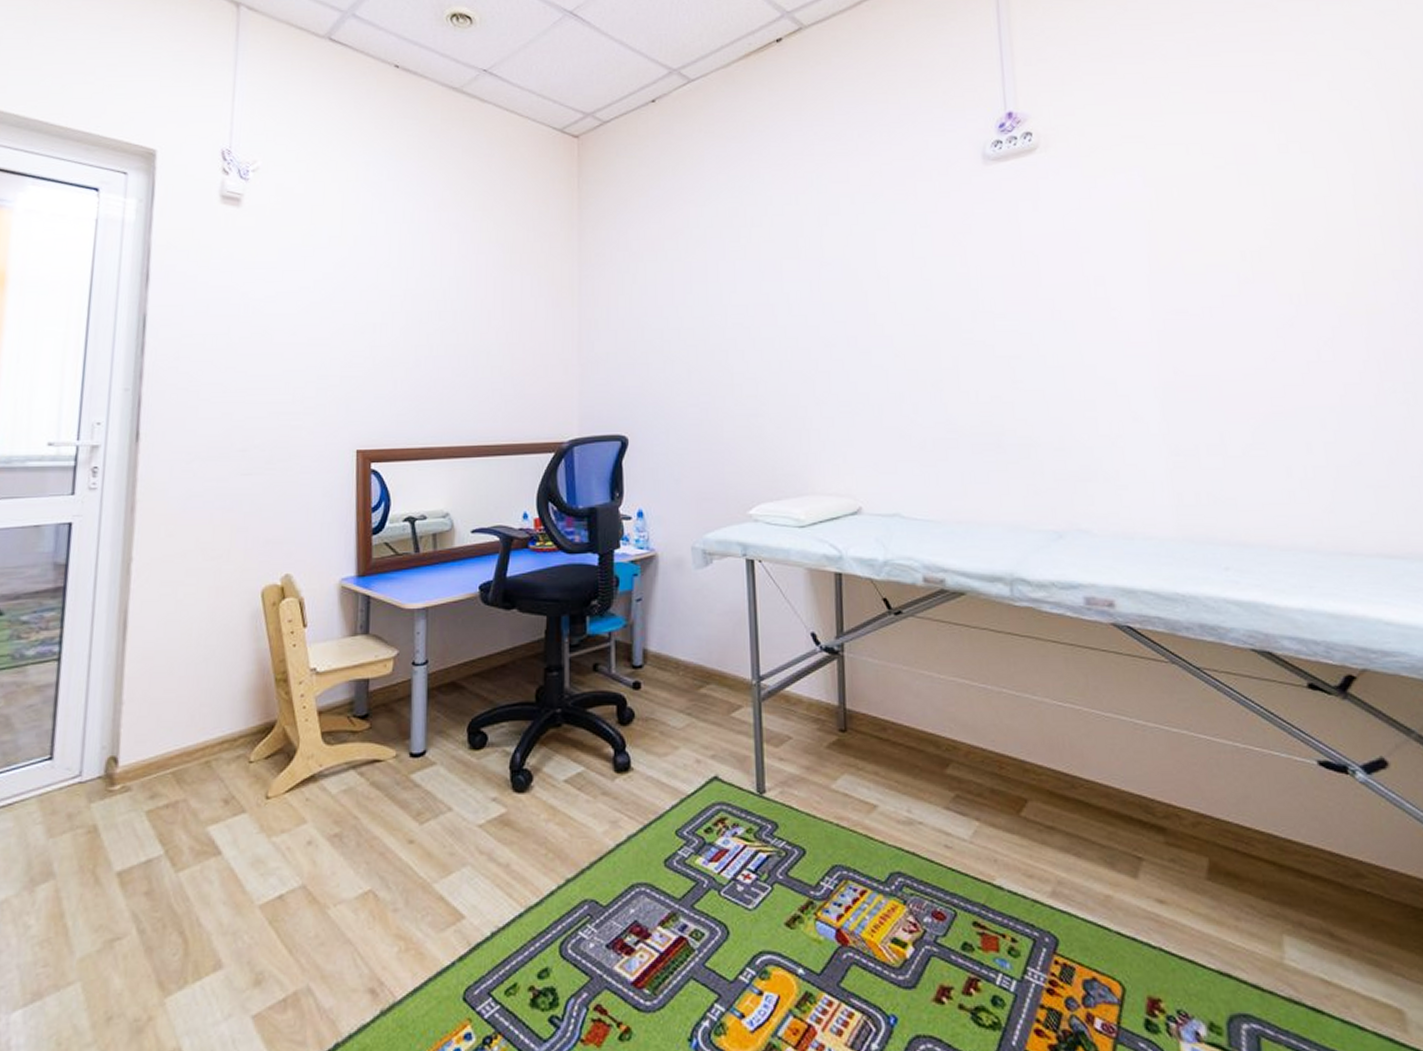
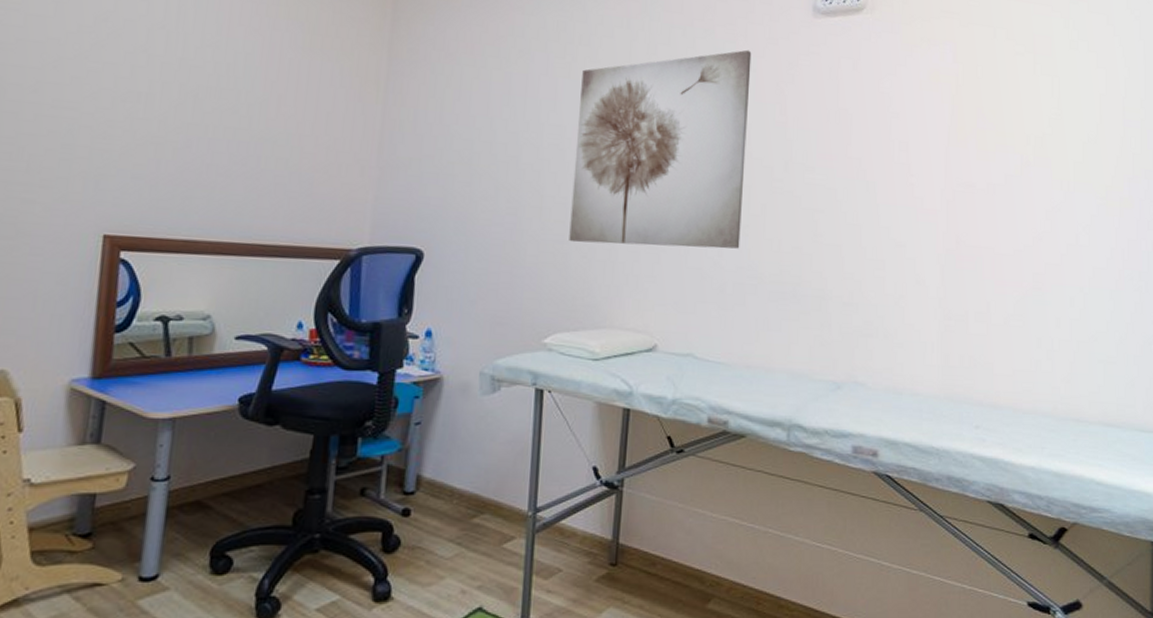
wall art: none [758,207,935,415] -> present [569,49,752,249]

